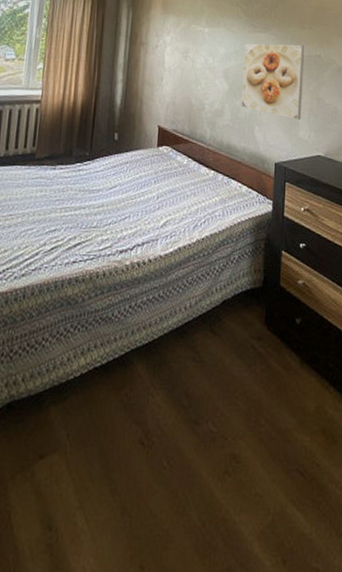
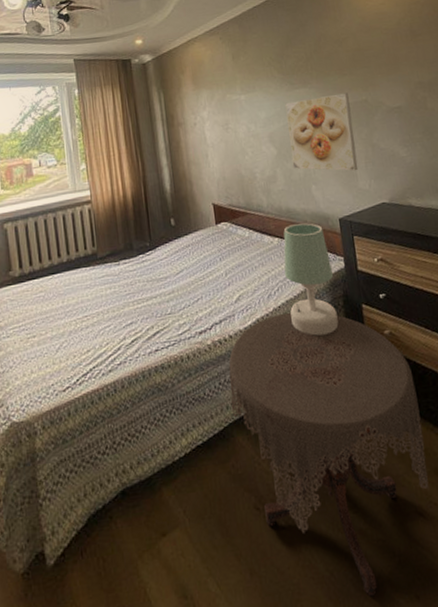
side table: none [136,246,318,555] -> present [228,312,429,597]
table lamp: none [212,161,261,275] -> present [283,223,339,336]

